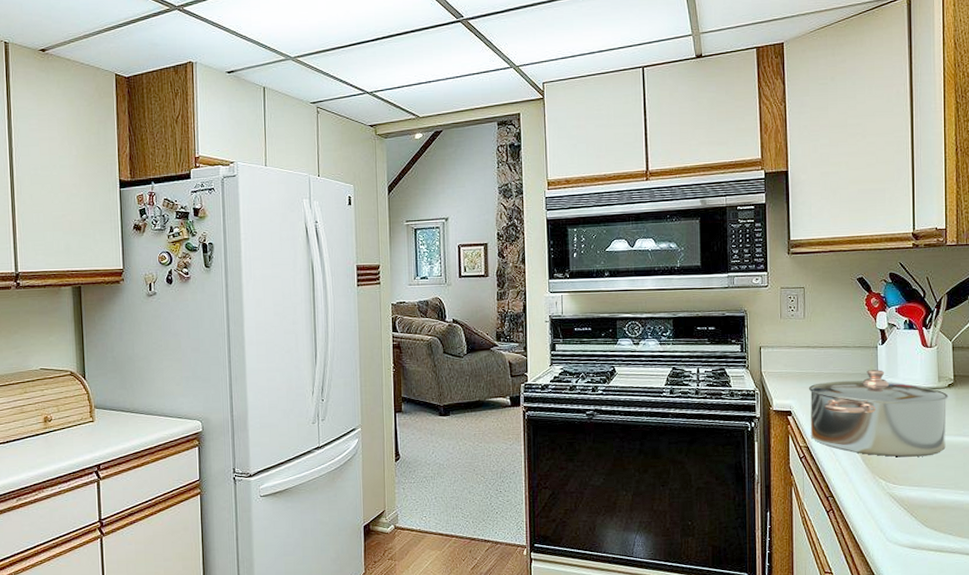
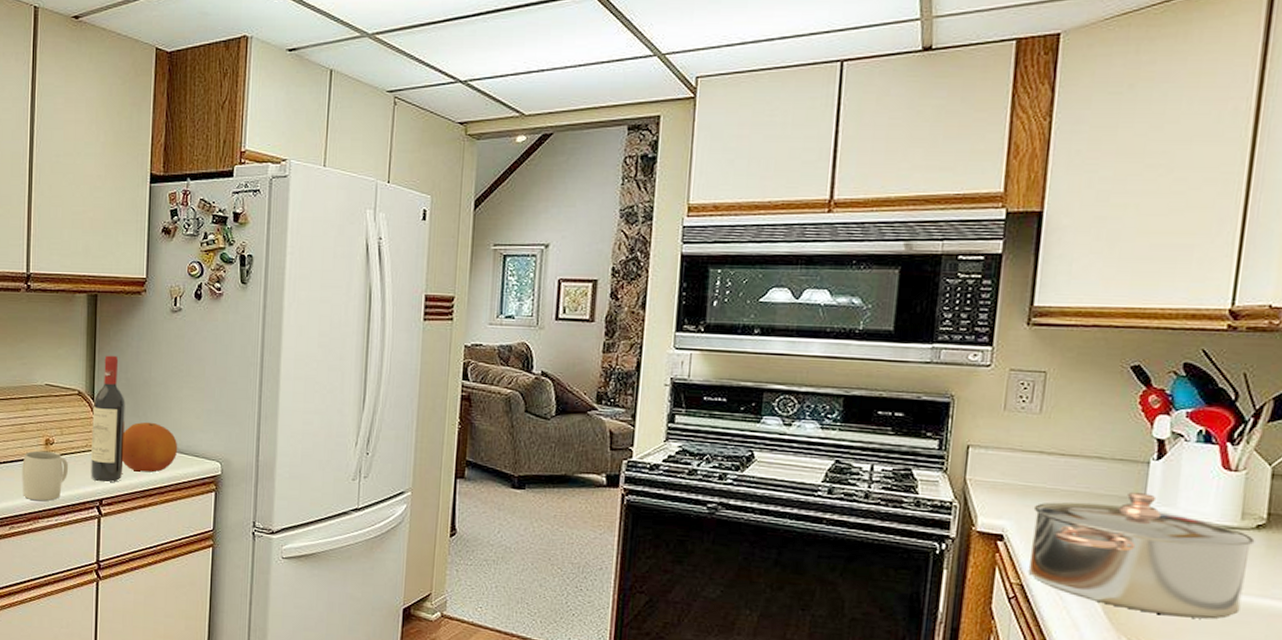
mug: none [24,427,67,473] -> present [22,450,69,501]
wine bottle: none [84,338,116,450] -> present [91,355,126,483]
fruit: none [114,392,163,437] -> present [122,422,178,473]

